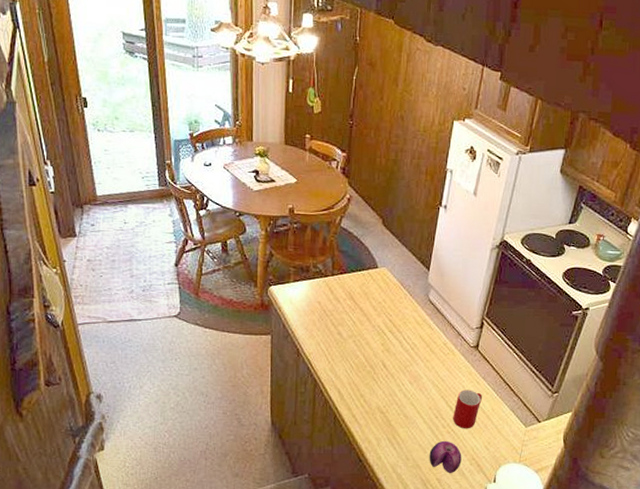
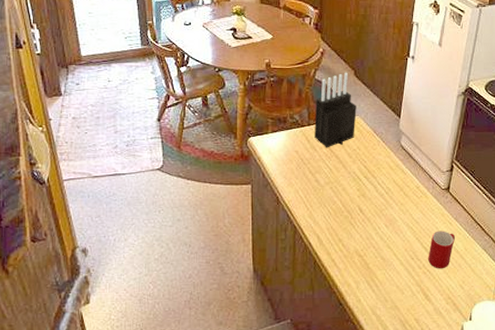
knife block: none [338,220,384,300] -> present [314,72,357,148]
fruit: present [429,440,462,473] -> none [407,281,438,313]

